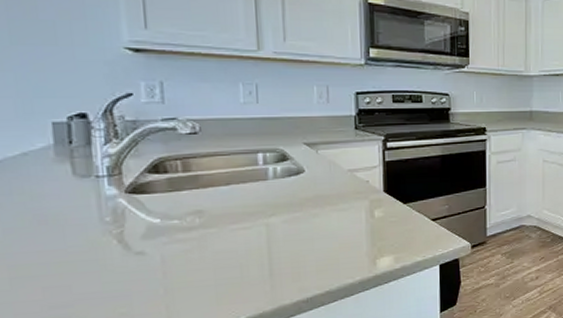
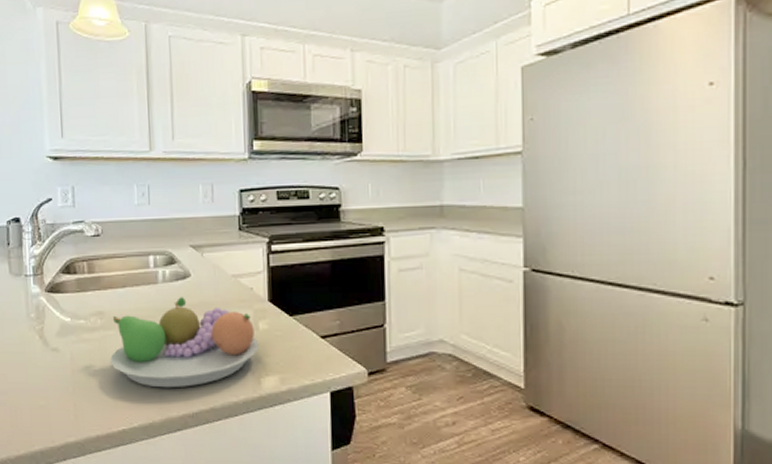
fruit bowl: none [212,192,375,279] -> present [110,297,259,388]

